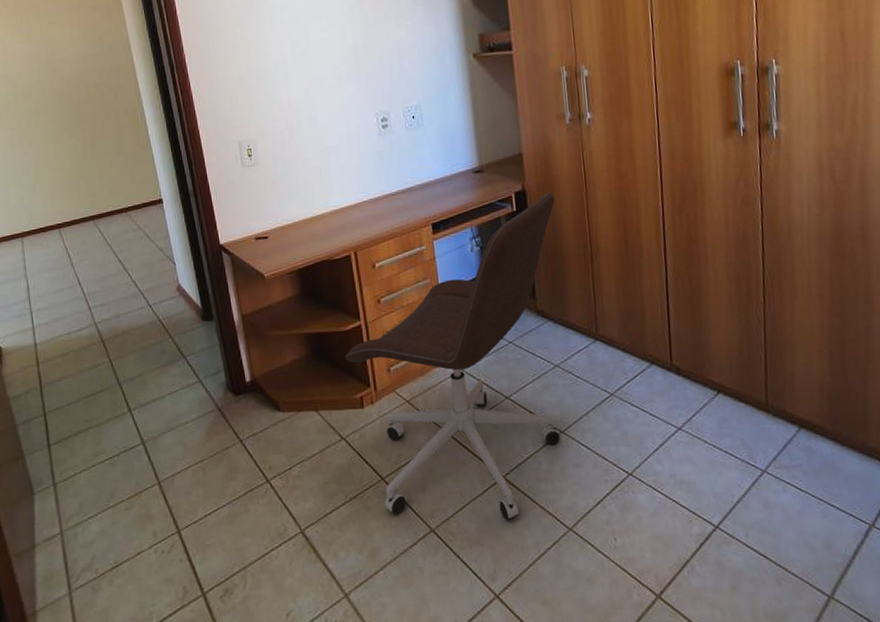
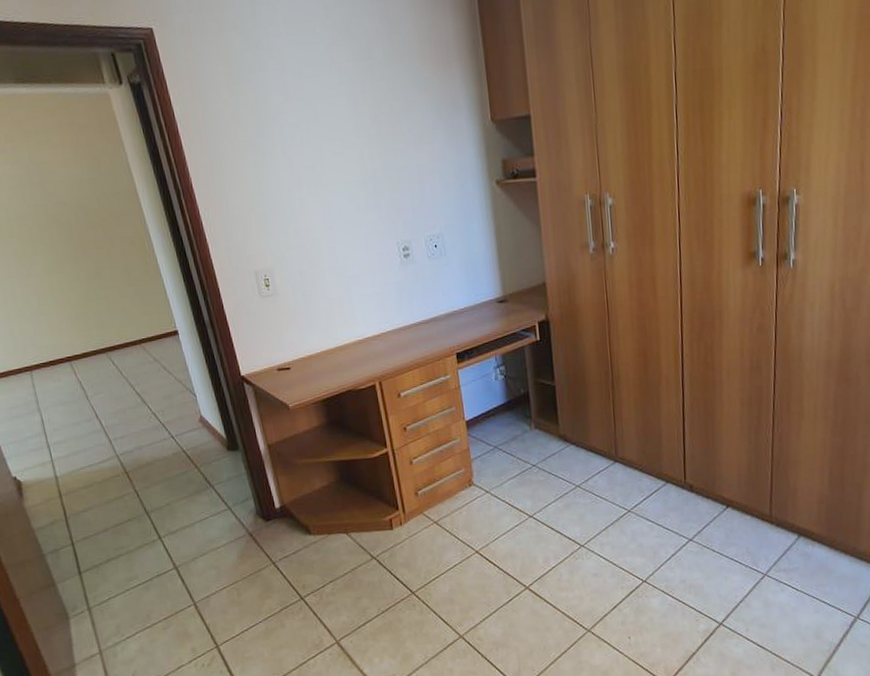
office chair: present [344,192,561,520] -> none [372,322,581,625]

